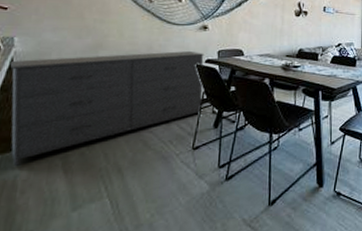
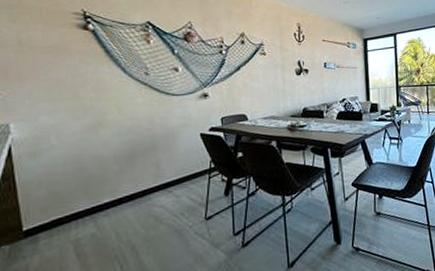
dresser: present [9,51,204,166] -> none [8,121,212,255]

